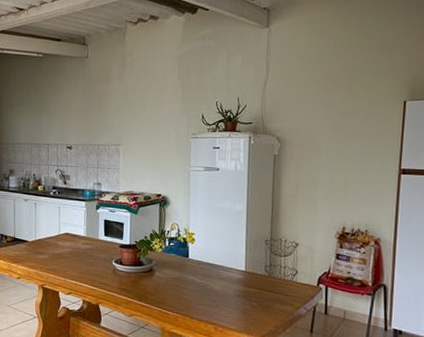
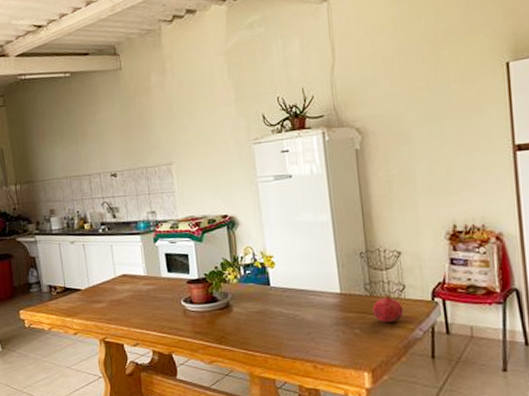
fruit: none [269,277,294,300] -> present [372,295,404,322]

